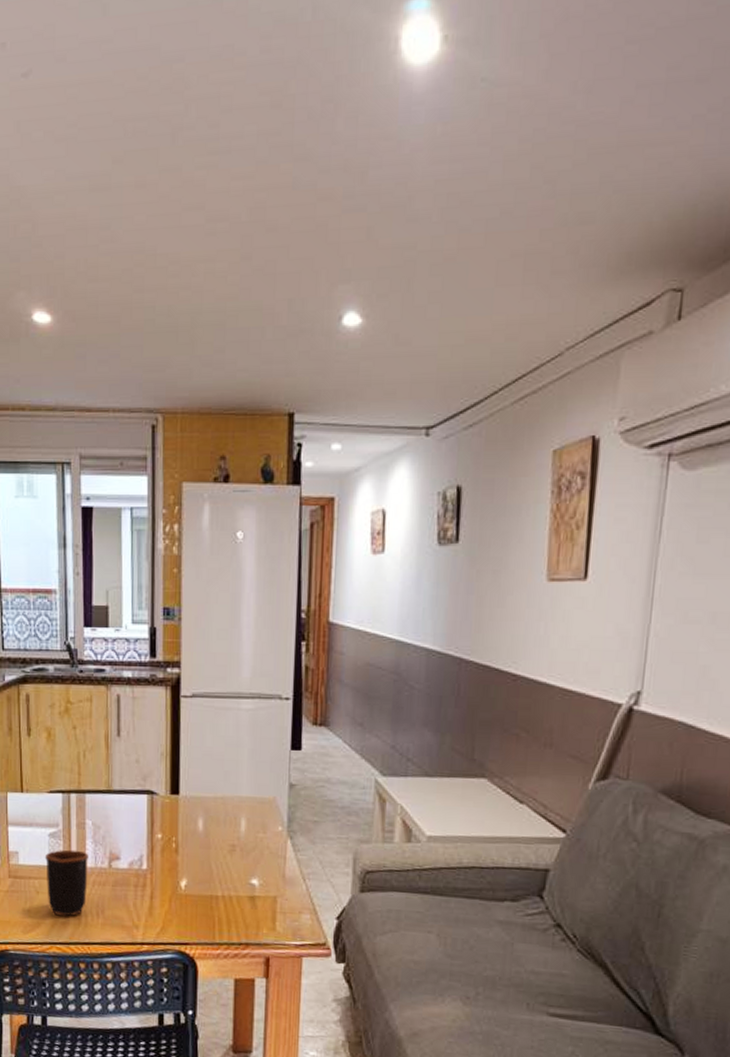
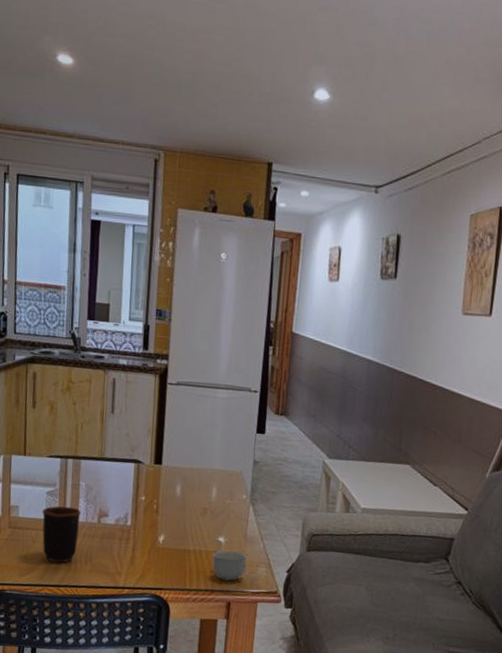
cup: none [245,894,286,932] -> present [212,550,247,581]

